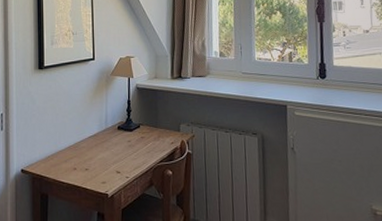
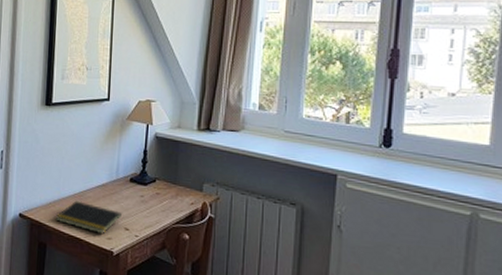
notepad: none [54,152,114,180] -> present [55,200,123,235]

